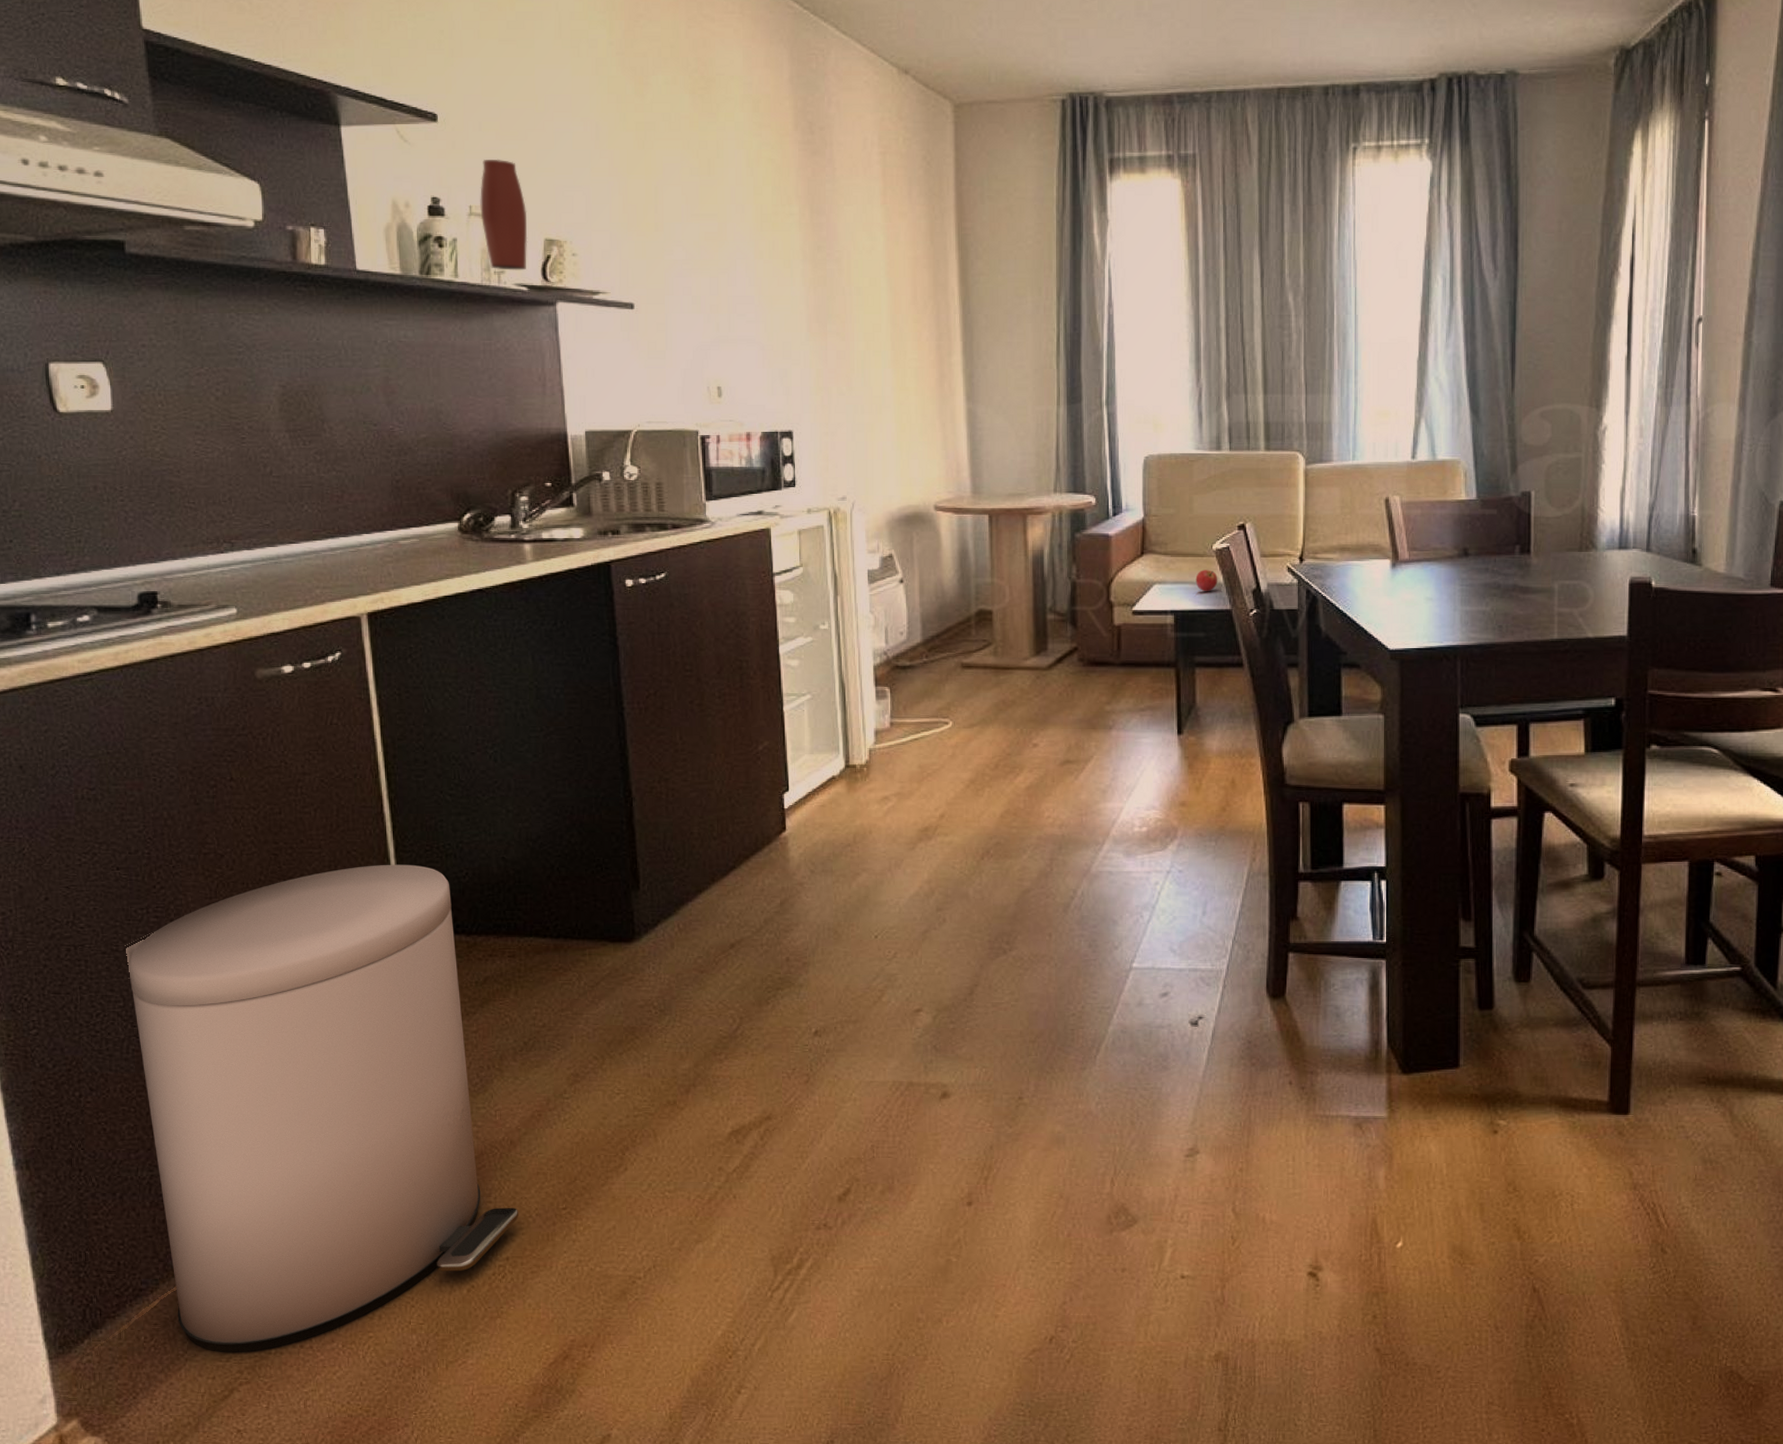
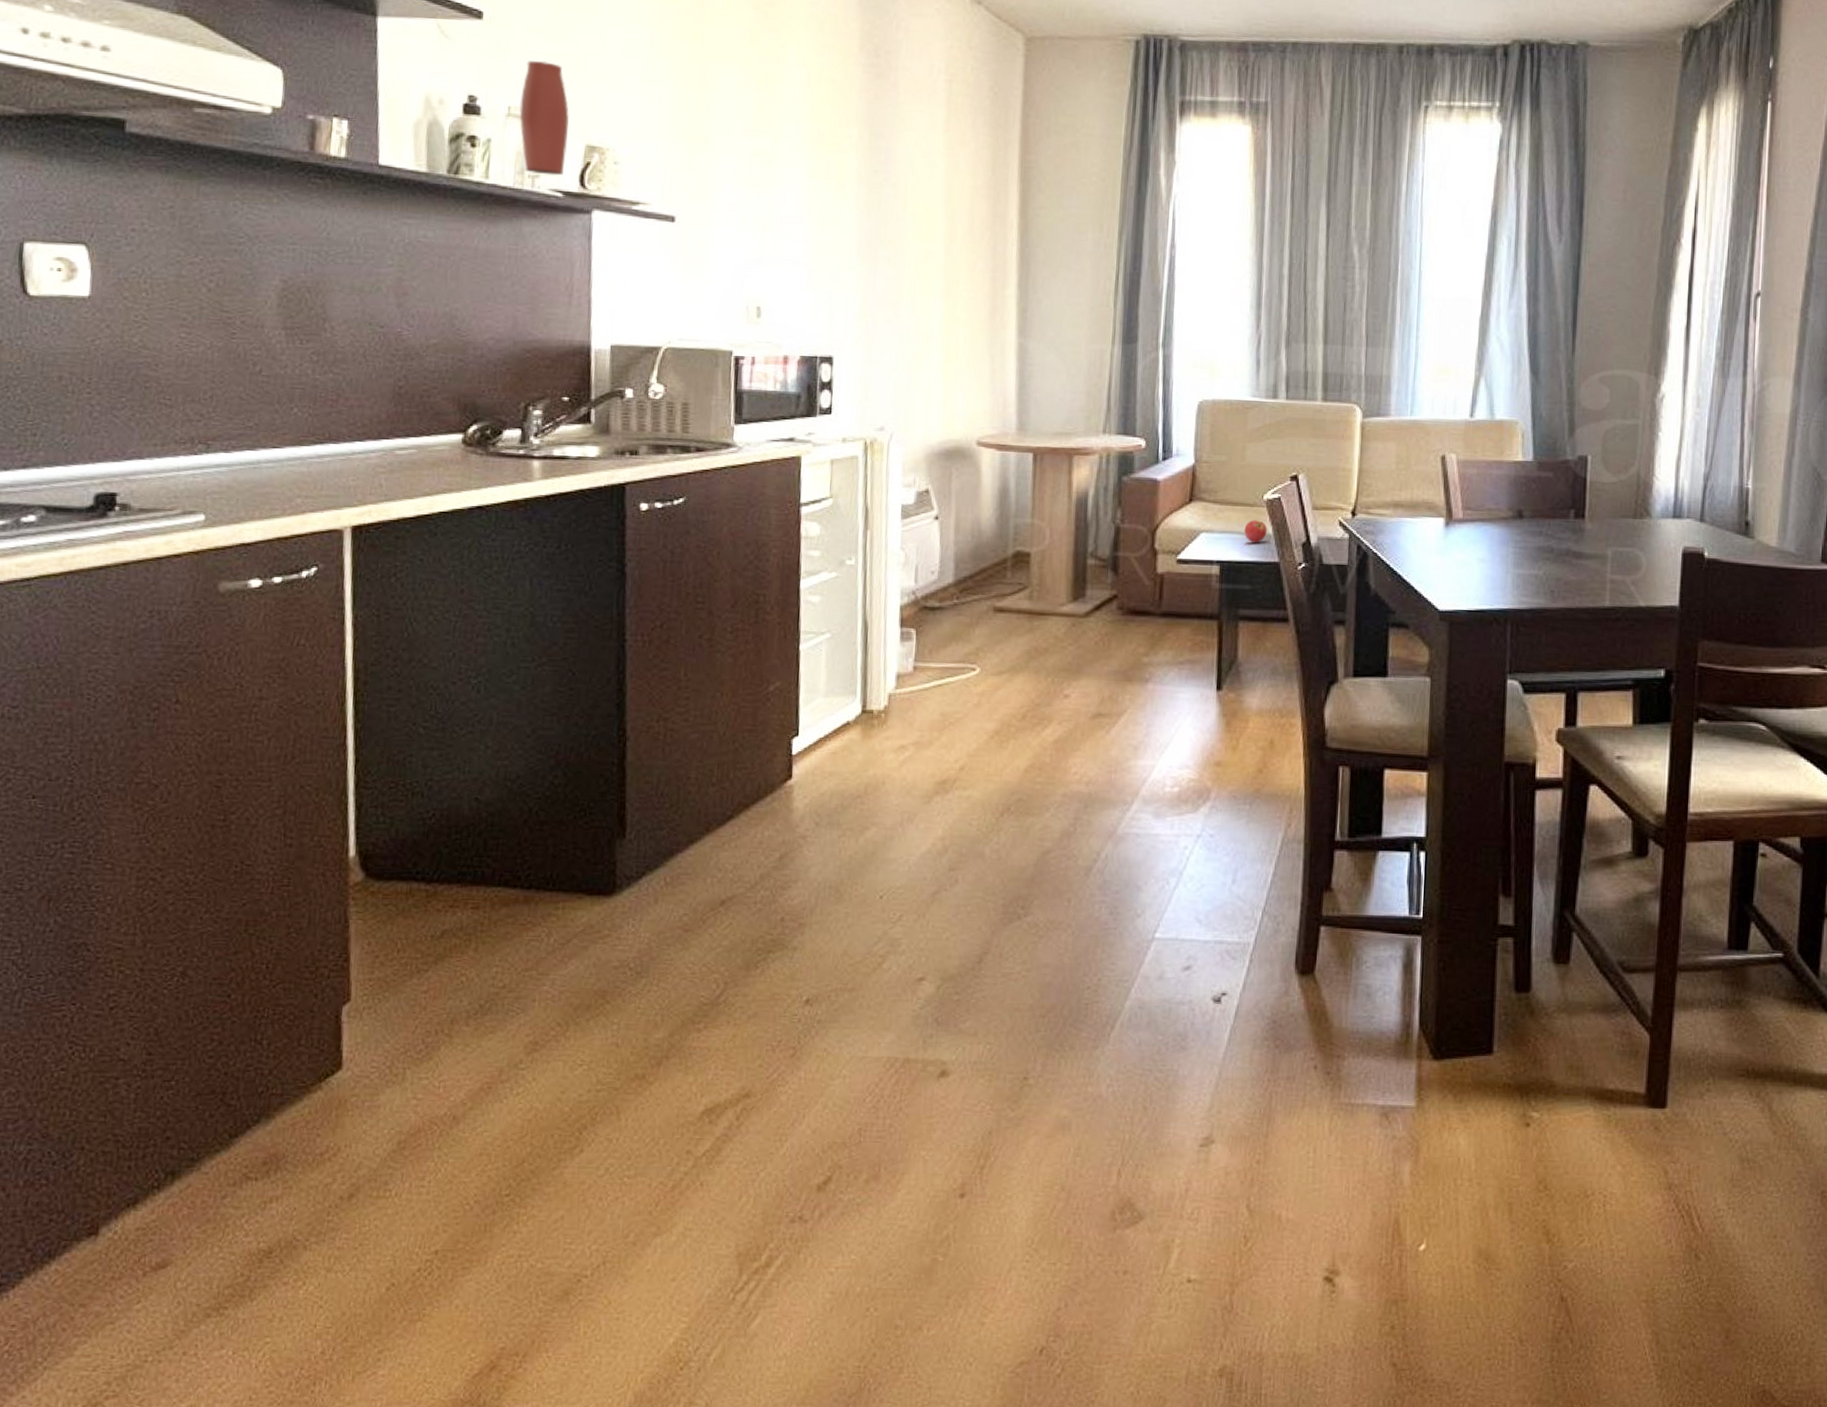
pedal bin: present [125,864,519,1353] -> none [30,801,455,1361]

